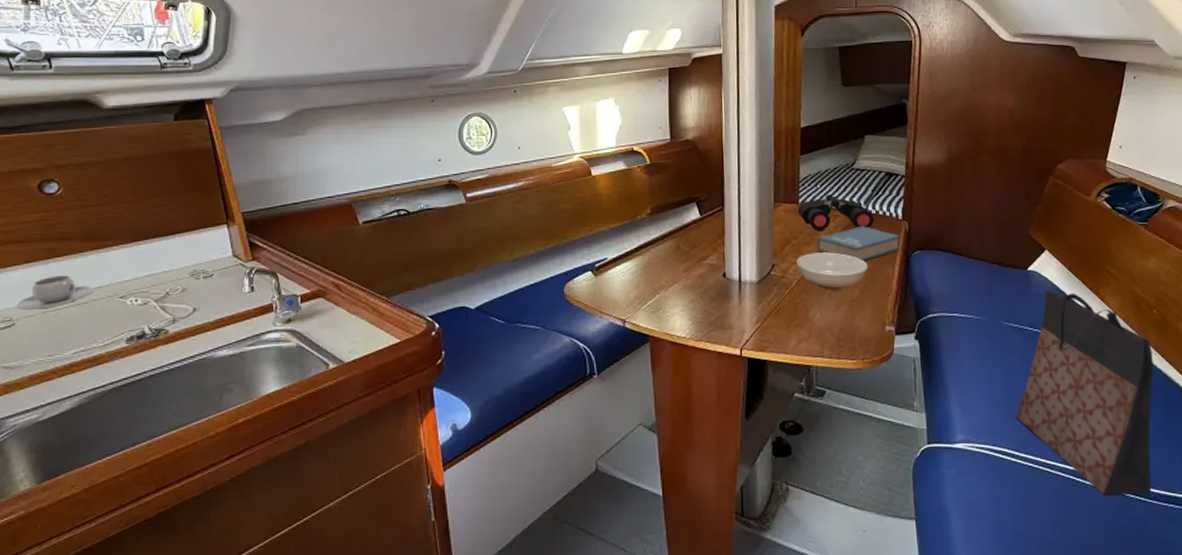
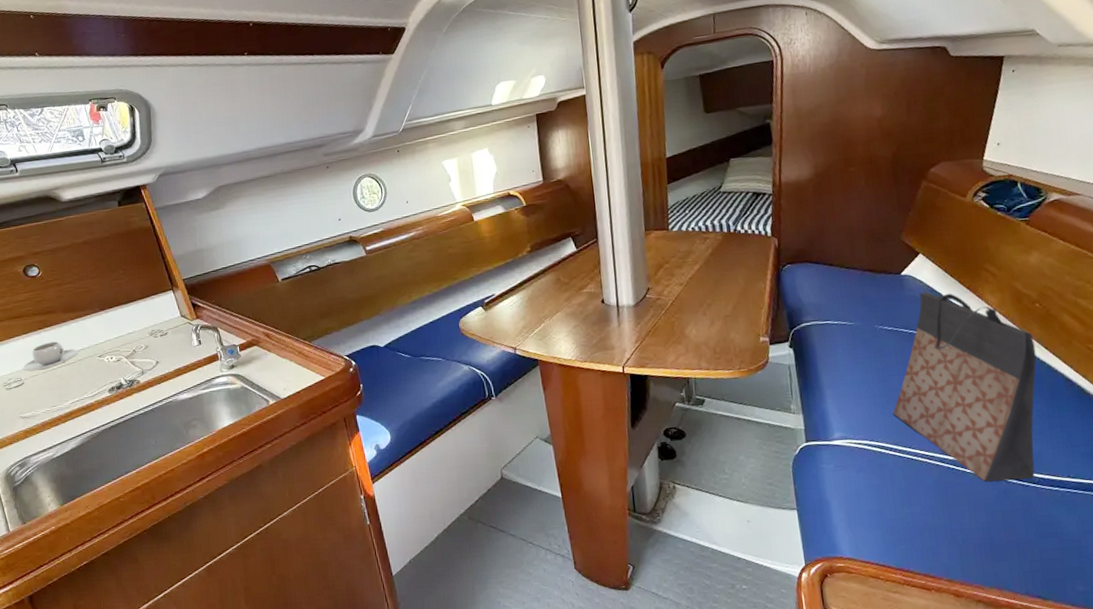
bowl: present [796,252,868,290] -> none [669,272,740,308]
binoculars: present [797,194,874,231] -> none [667,218,743,254]
book: present [816,227,900,262] -> none [688,246,770,279]

